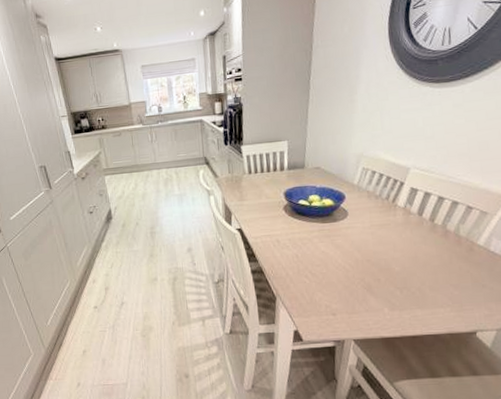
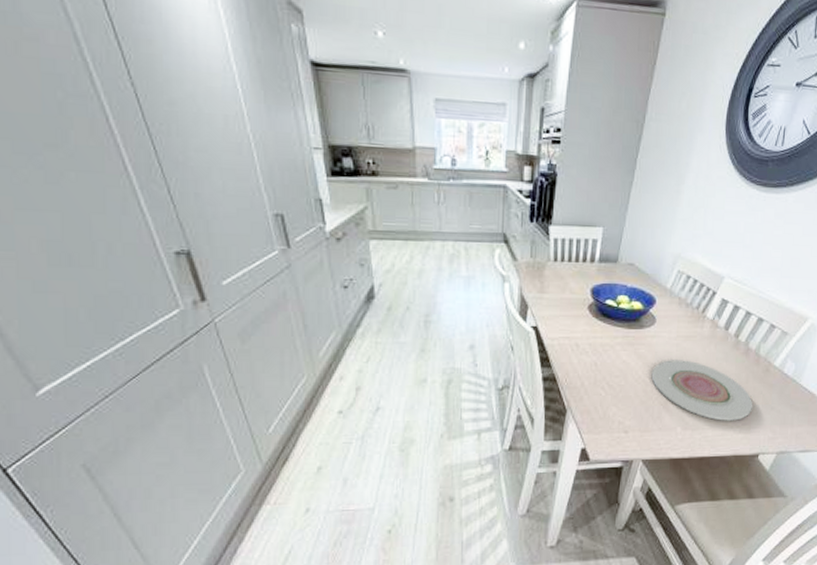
plate: none [350,246,461,301] -> present [651,360,753,421]

